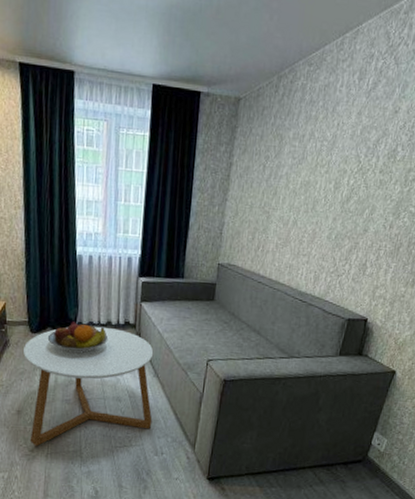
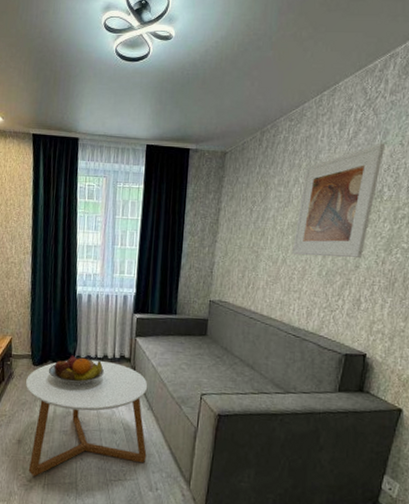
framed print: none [303,97,404,221] -> present [291,143,386,258]

